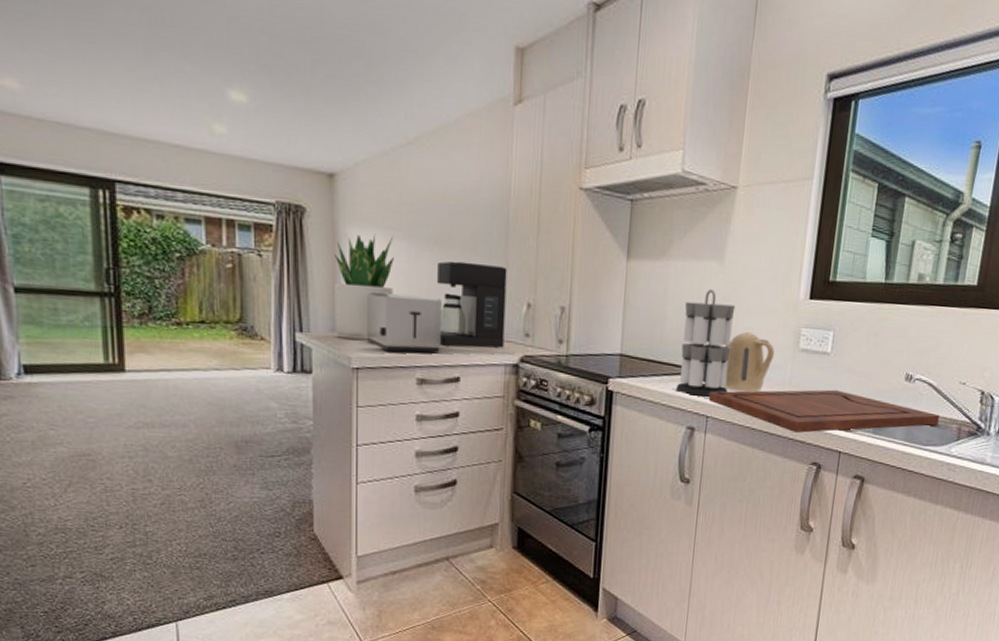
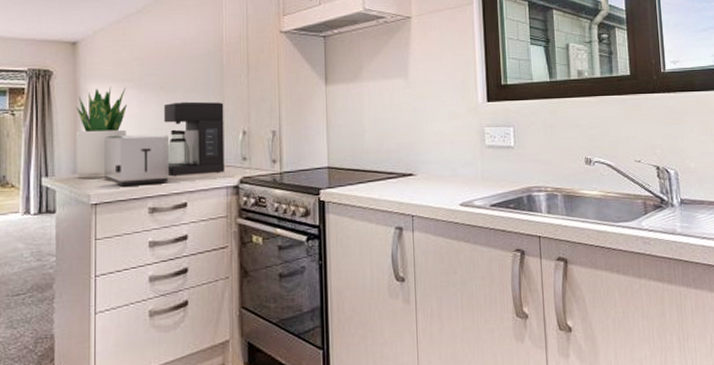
spice rack: present [675,288,736,397] -> none [379,102,428,198]
cutting board: present [709,389,940,433] -> none [412,179,624,222]
kettle: present [723,332,775,393] -> none [419,136,465,190]

